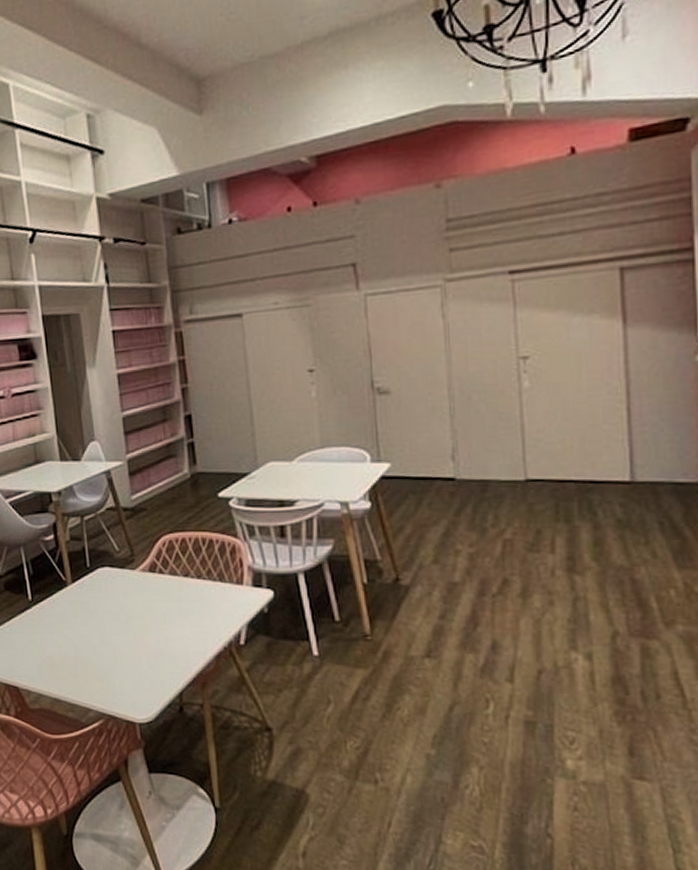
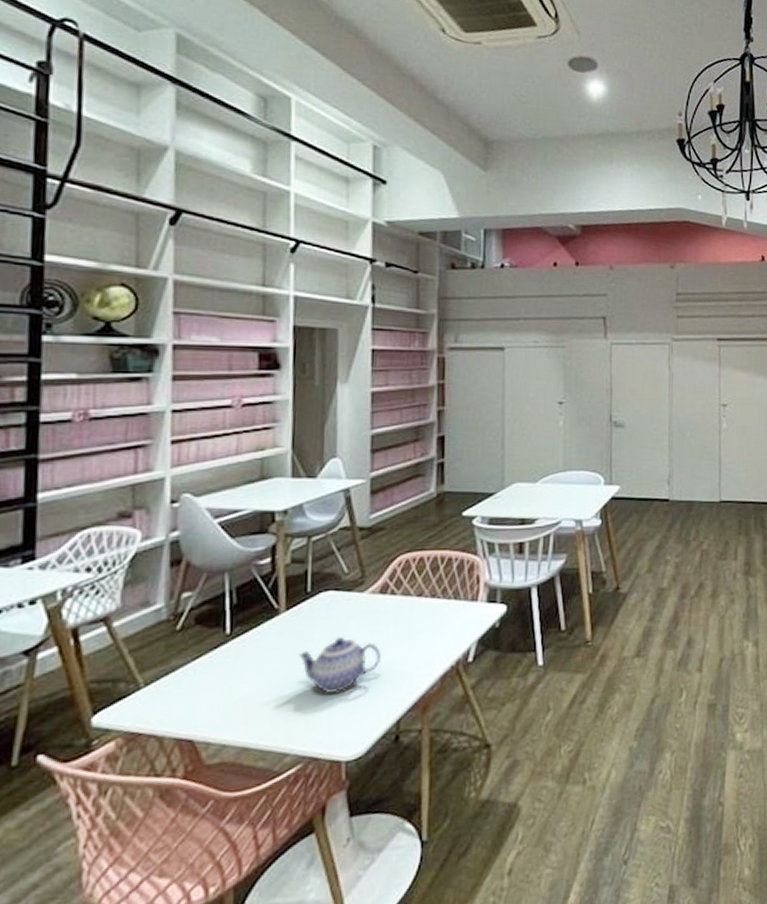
teapot: none [87,610,158,660] -> present [298,637,381,693]

